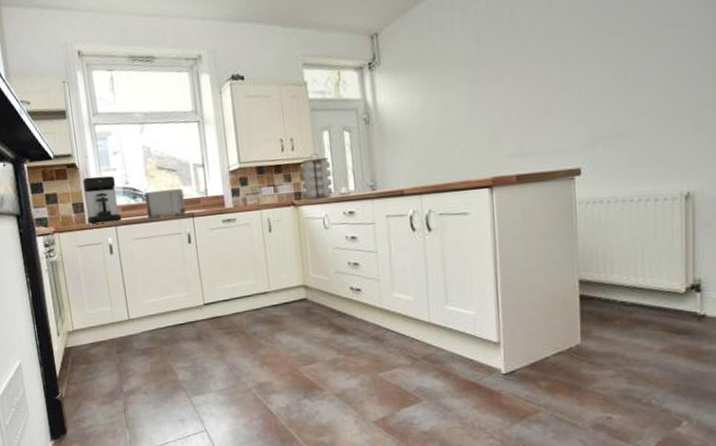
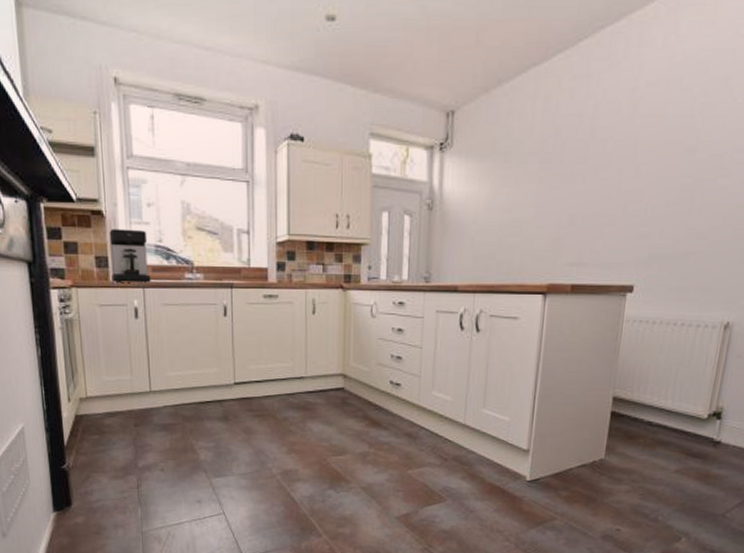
toaster: present [144,188,186,218] -> none [179,253,225,284]
spice rack: present [301,152,333,201] -> none [354,234,386,286]

